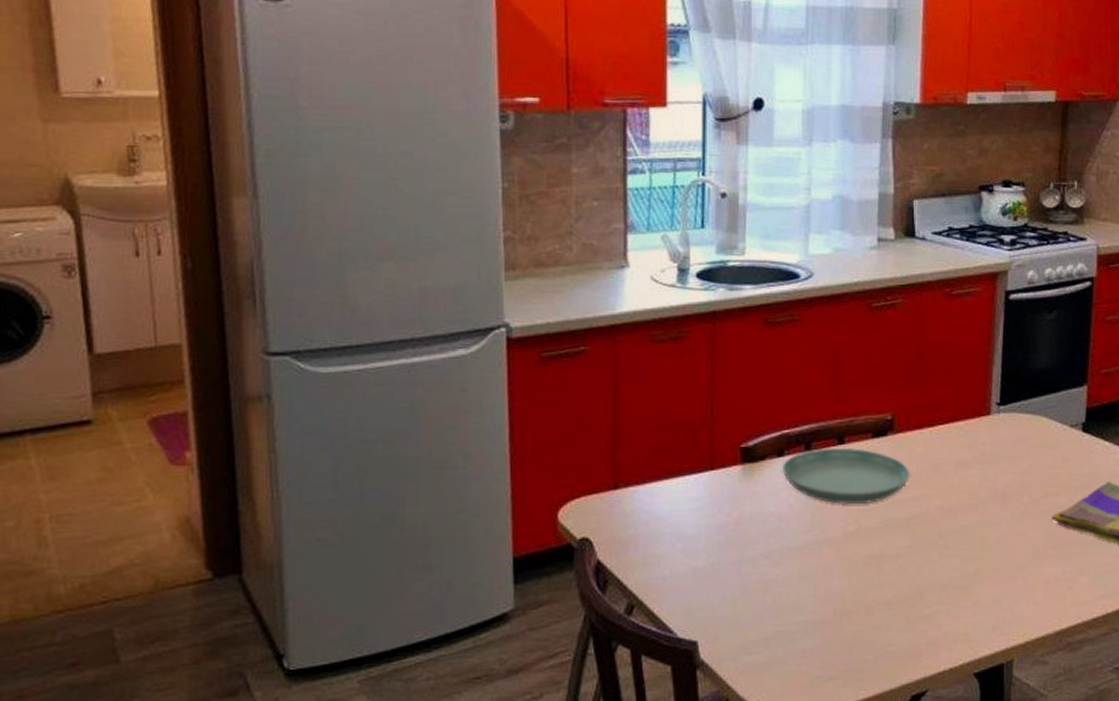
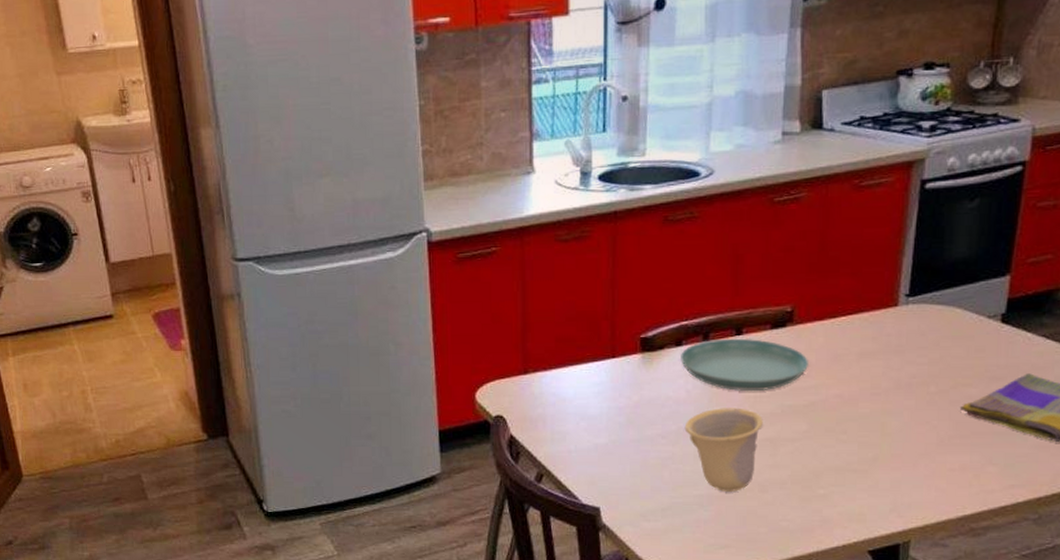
cup: none [787,522,867,616] -> present [684,408,763,492]

